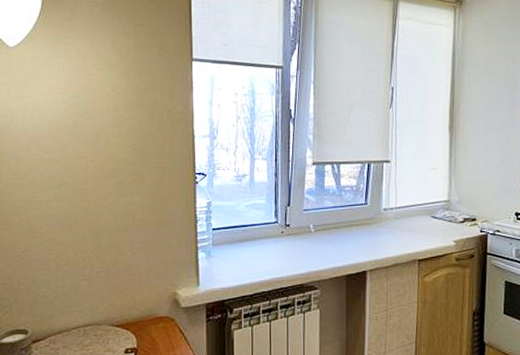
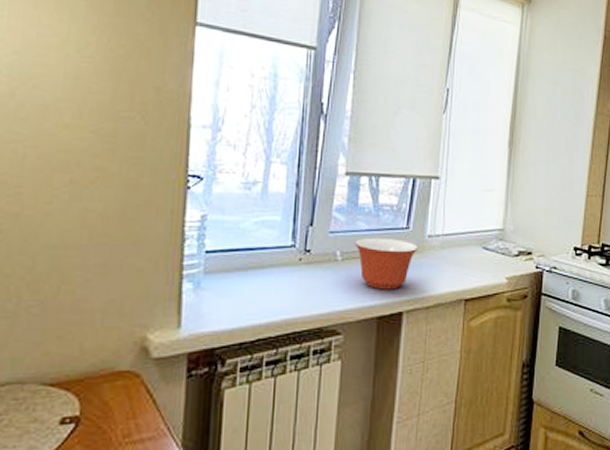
mixing bowl: none [323,212,377,254] -> present [354,237,419,290]

